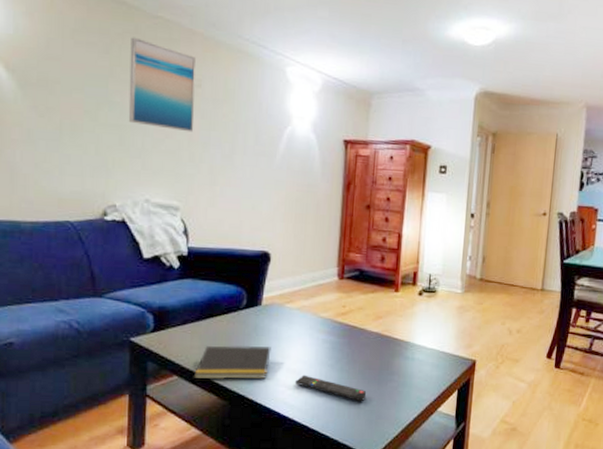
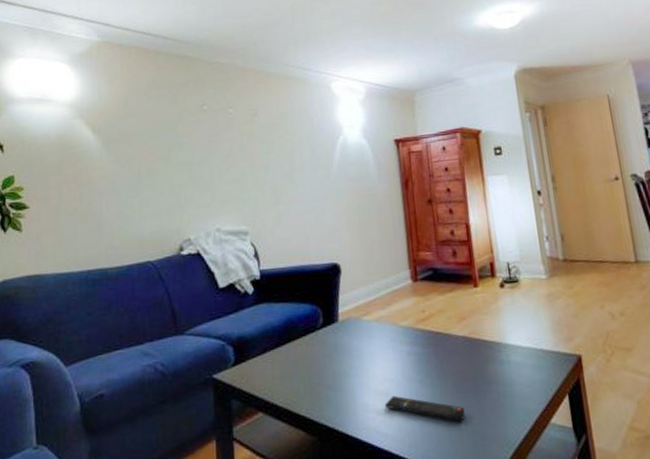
wall art: present [128,37,196,132] -> none [194,83,255,160]
notepad: present [194,345,271,380] -> none [279,367,356,414]

